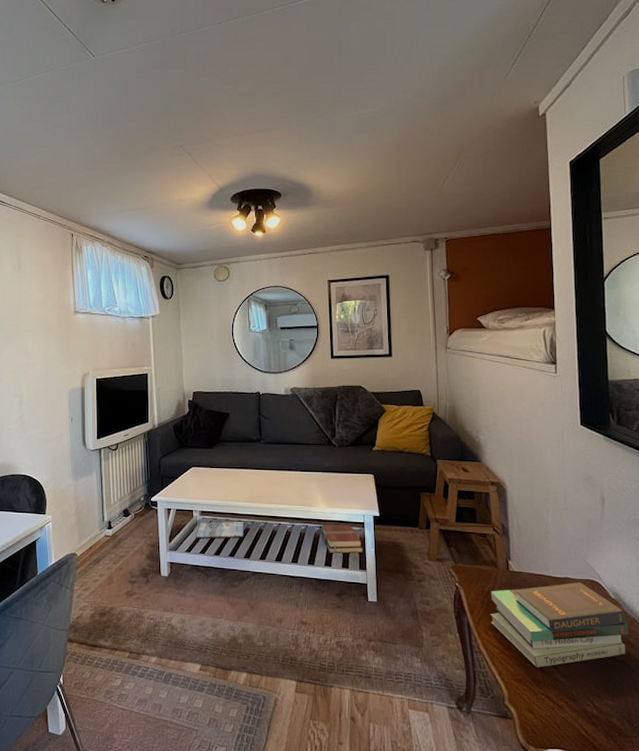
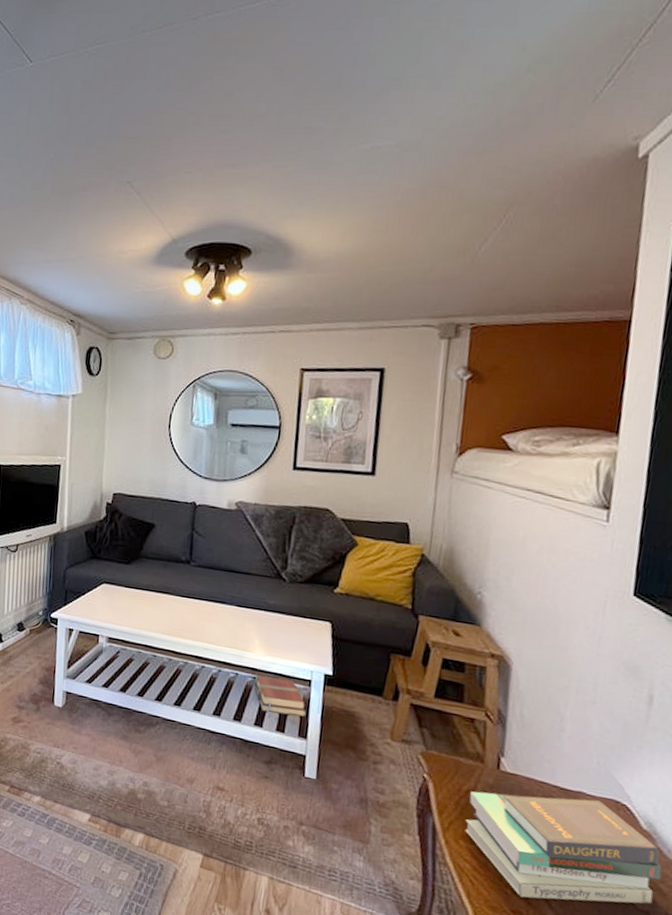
magazine: present [196,521,244,539] -> none [100,650,159,676]

